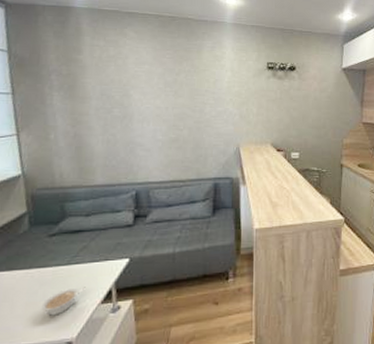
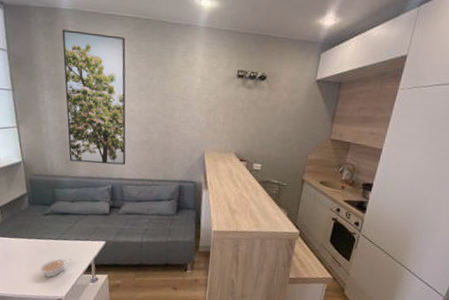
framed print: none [76,28,153,169] -> present [62,29,126,165]

